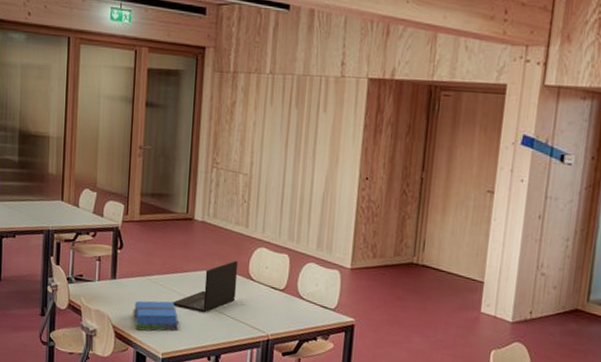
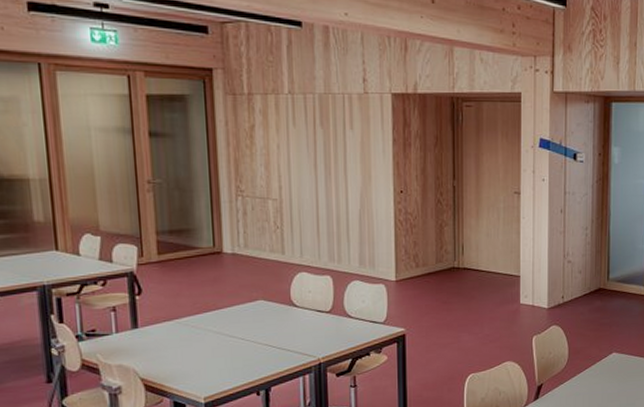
books: present [133,300,180,331] -> none [163,342,221,378]
laptop: present [173,260,239,313] -> none [209,289,280,348]

